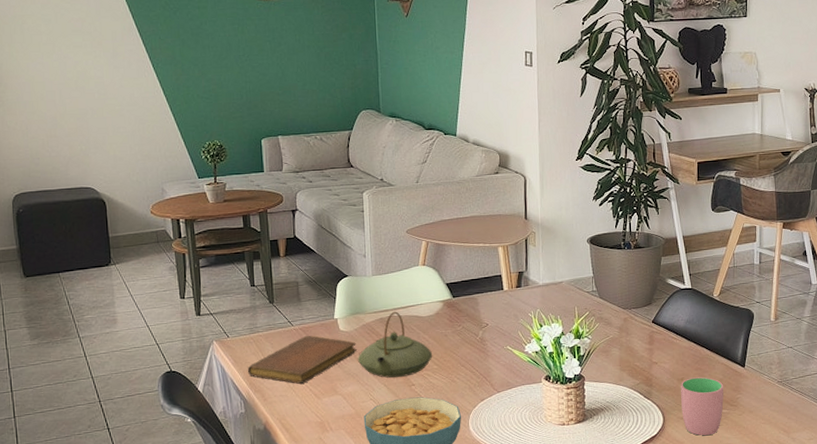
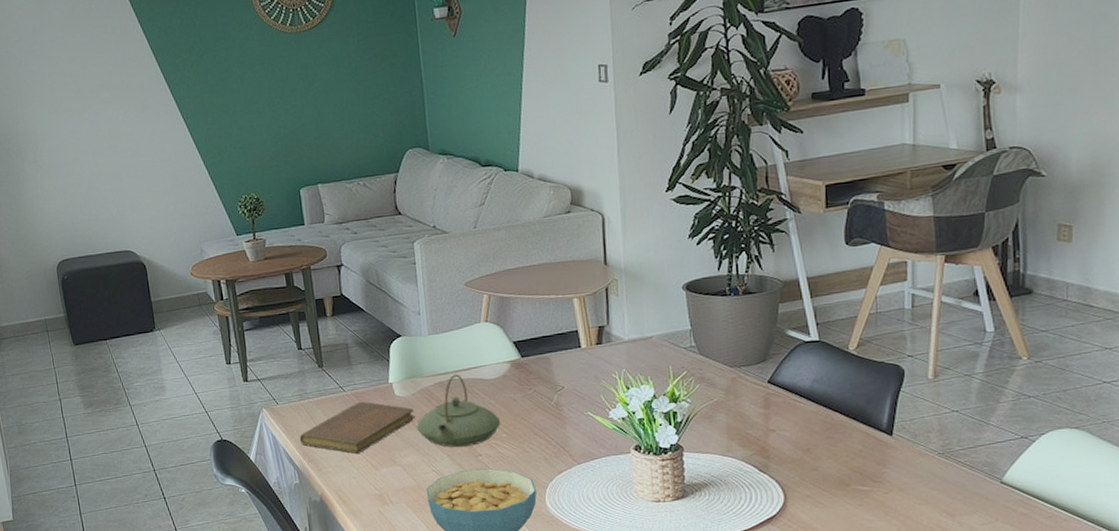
cup: present [681,377,724,436] -> none [806,447,865,518]

